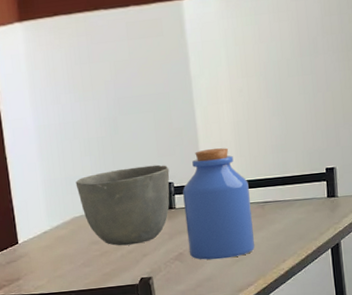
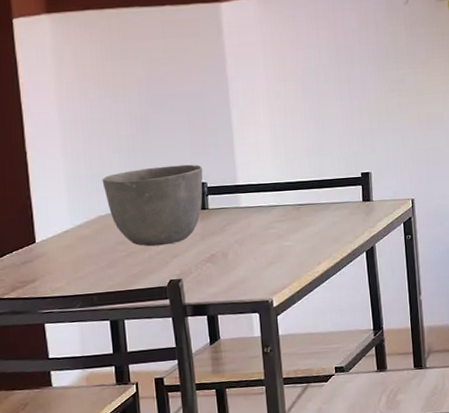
jar: present [183,148,255,260] -> none [216,149,290,262]

